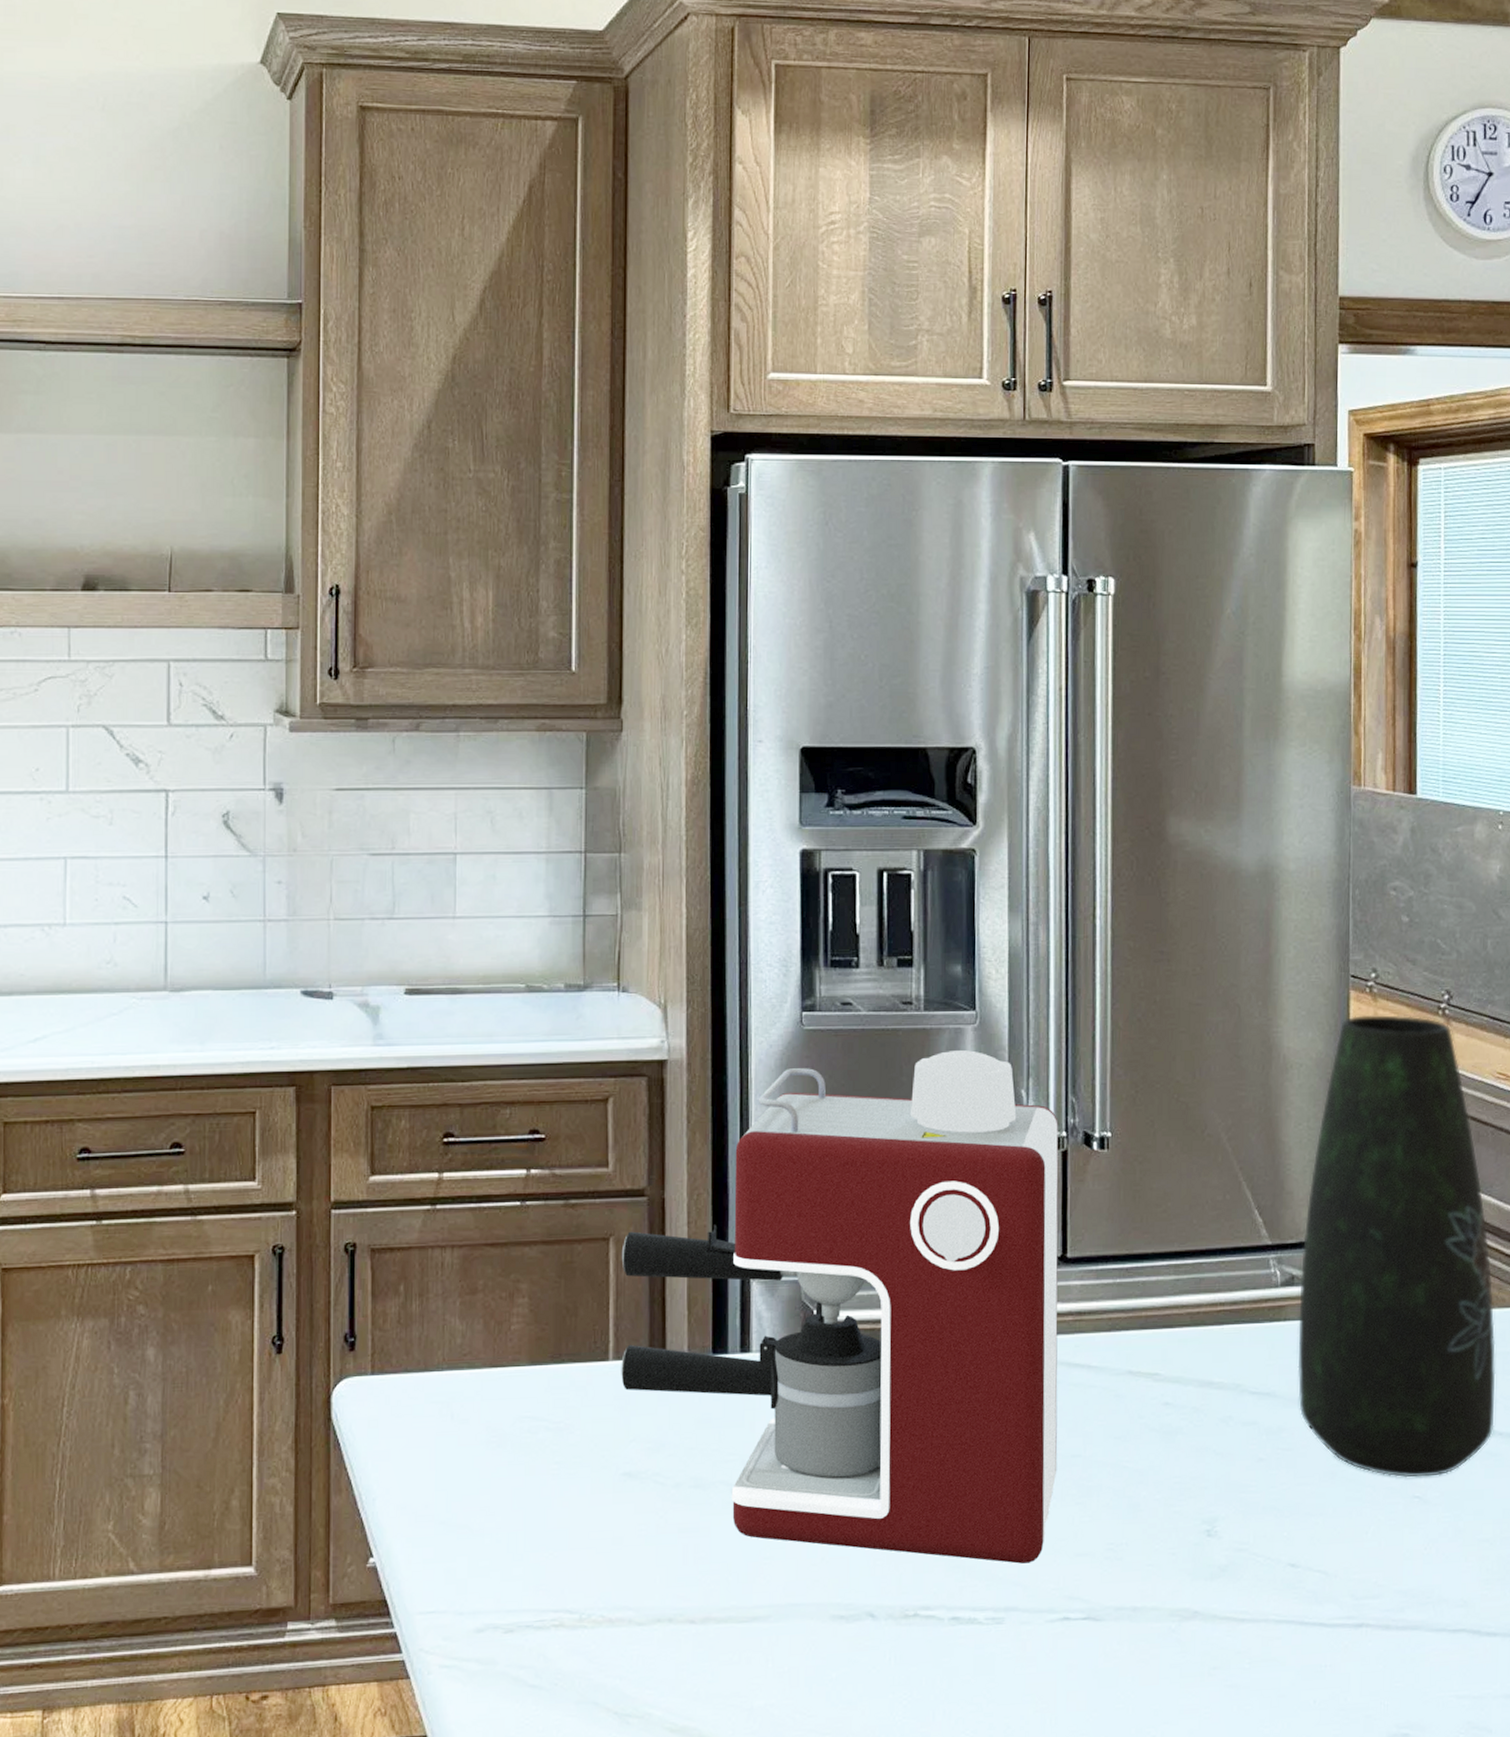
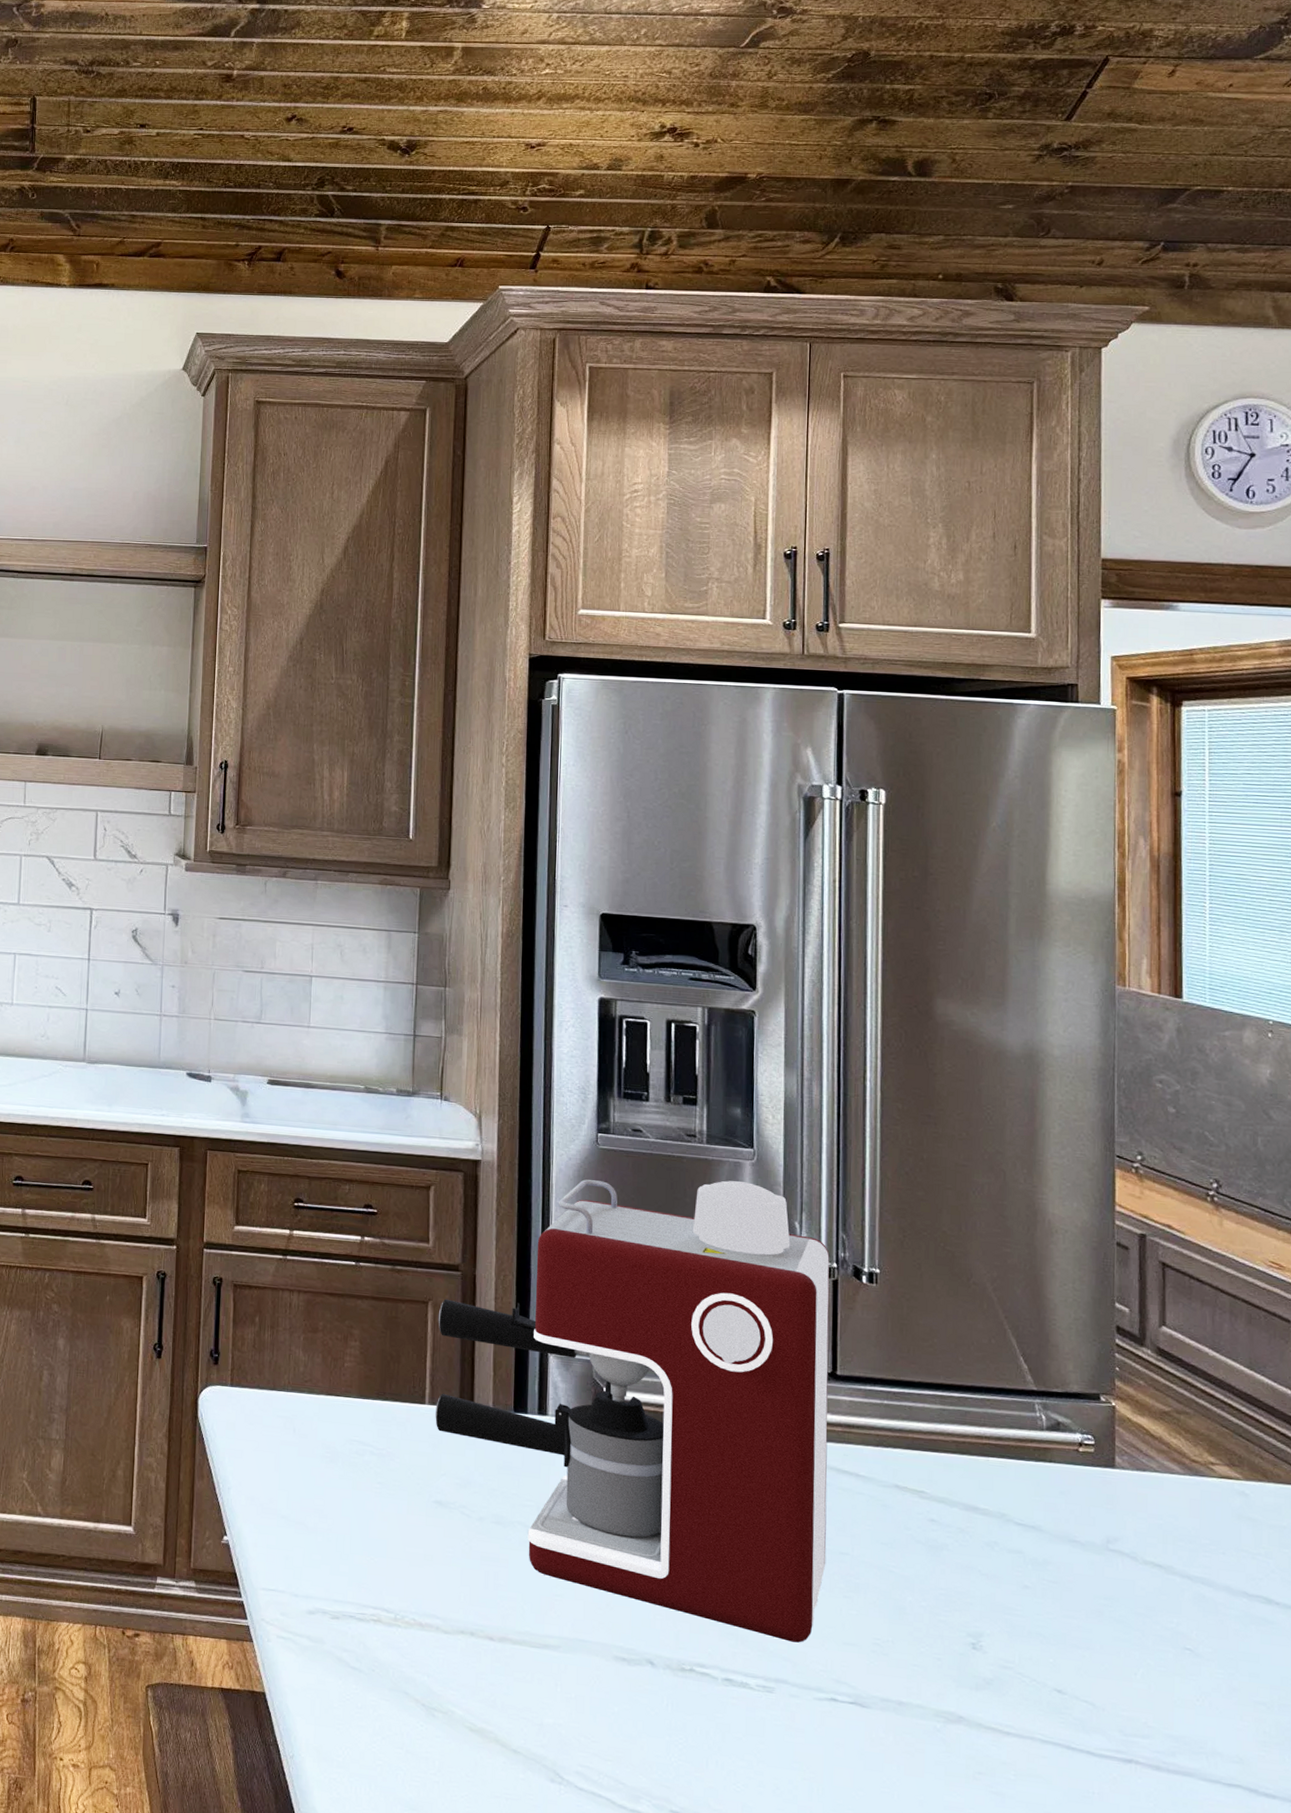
vase: present [1297,1015,1496,1478] -> none [1063,1192,1272,1633]

